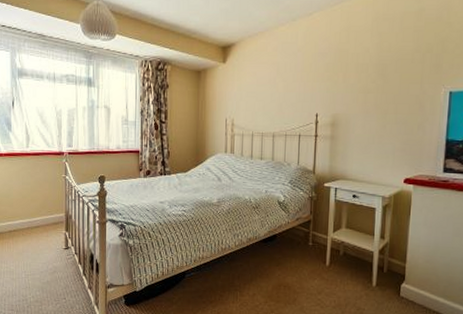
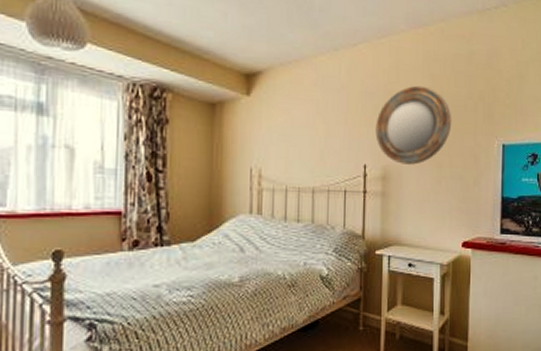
home mirror: none [326,44,399,113] -> present [375,85,452,165]

